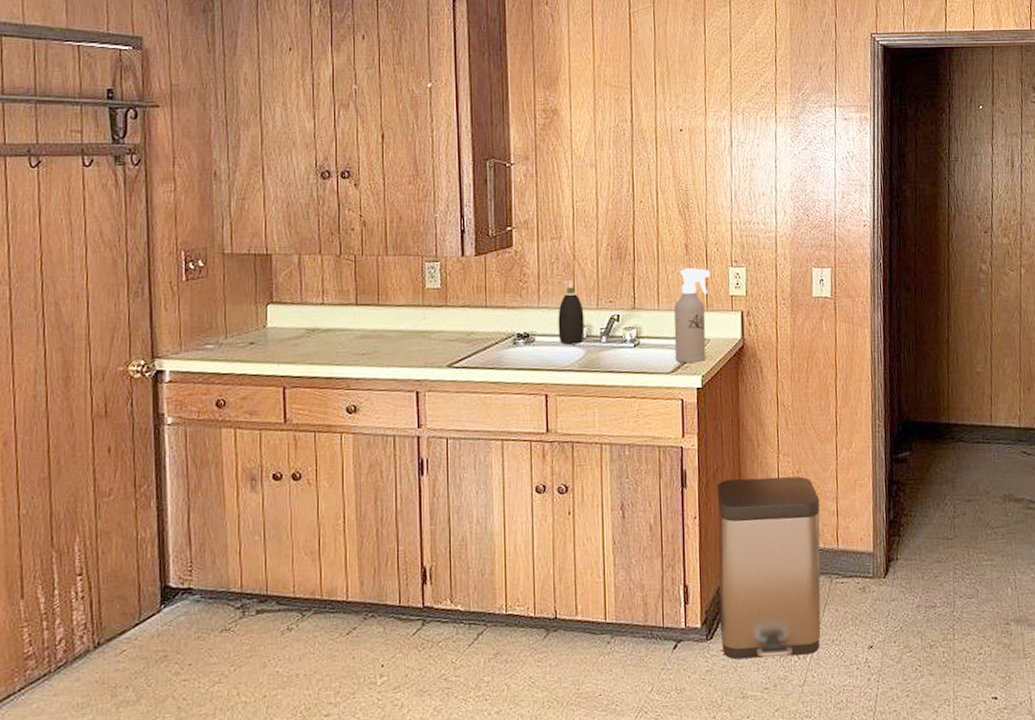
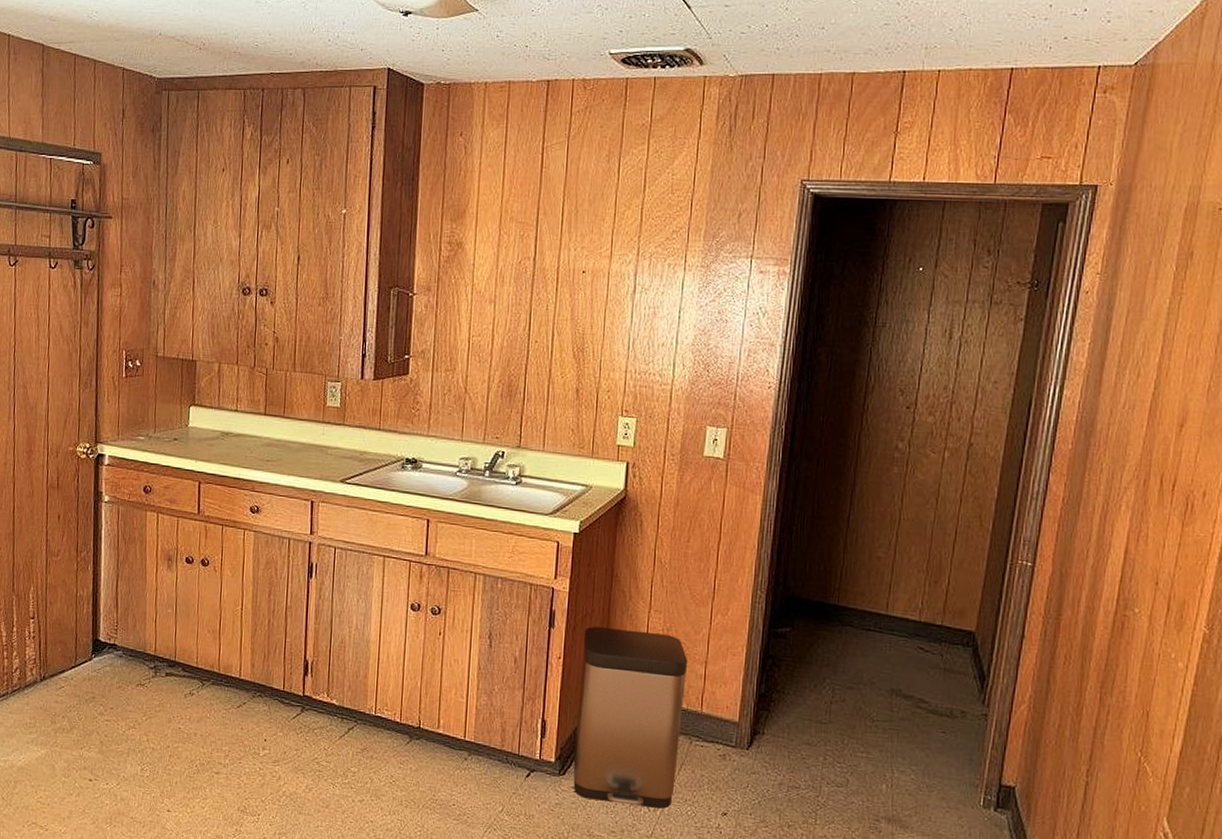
soap dispenser: present [558,281,585,345] -> none [444,413,471,475]
spray bottle: present [673,267,711,364] -> none [555,412,599,508]

